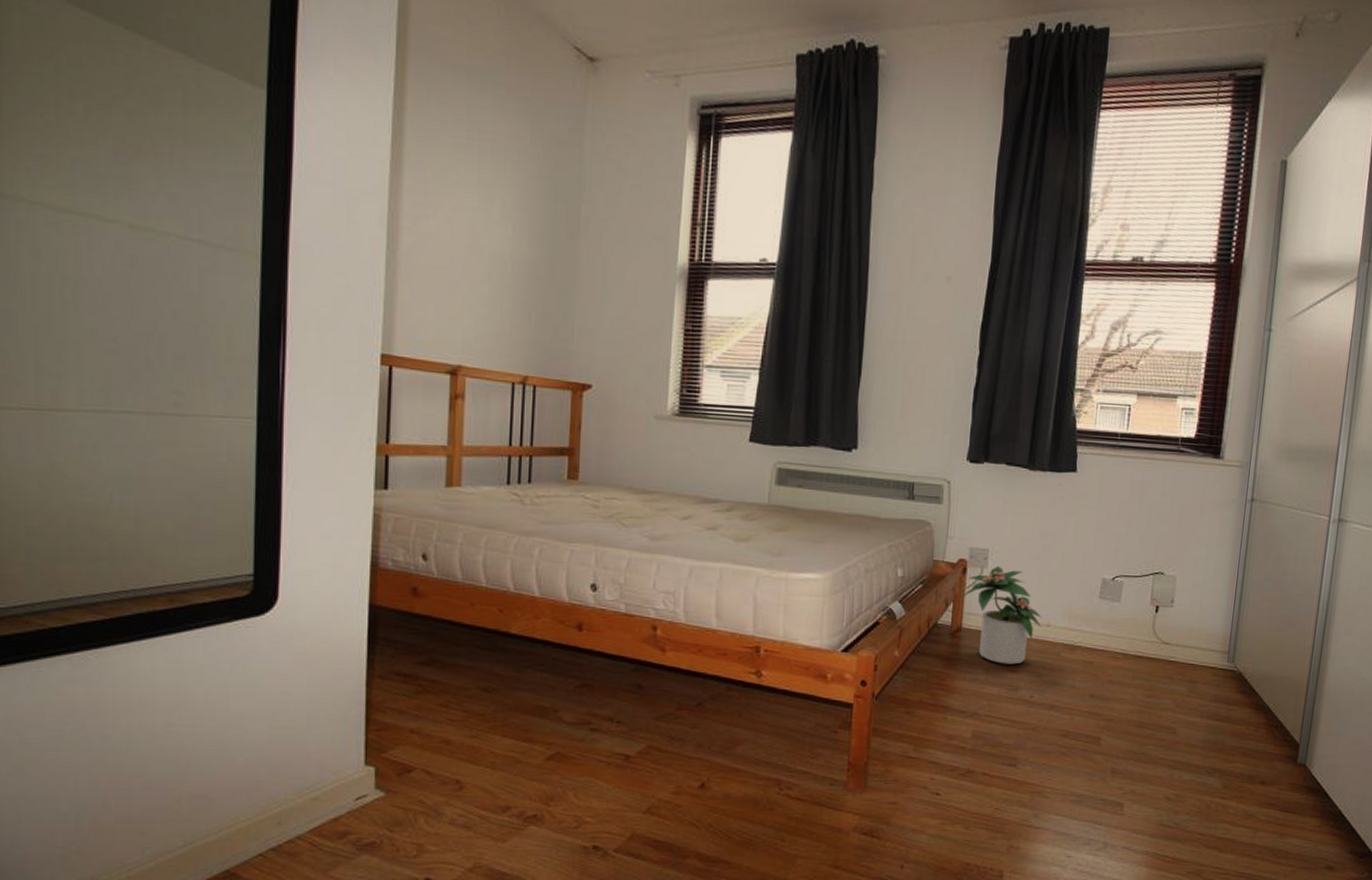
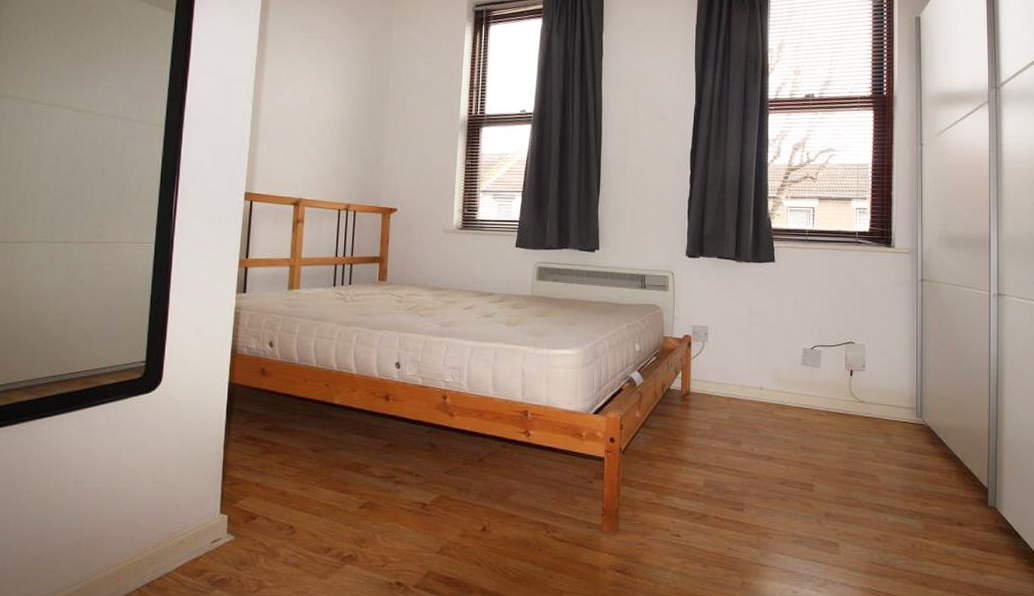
potted plant: present [961,565,1042,665] -> none [688,340,756,422]

